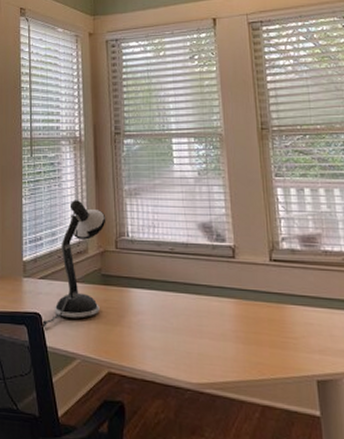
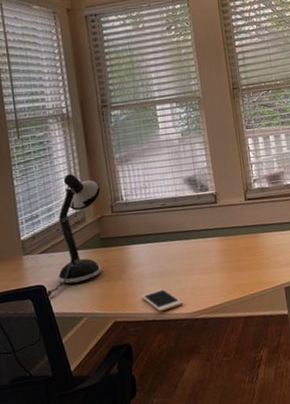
cell phone: none [140,345,187,374] -> present [141,288,183,312]

